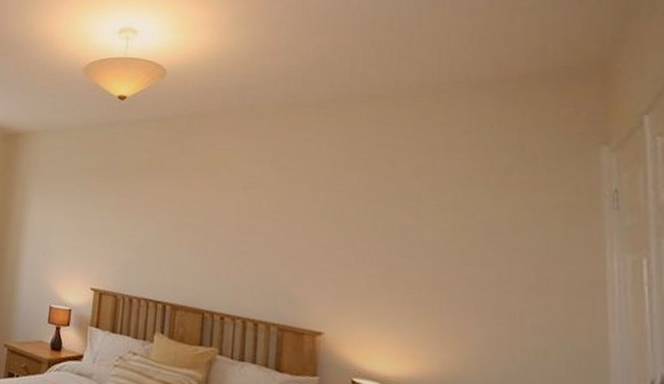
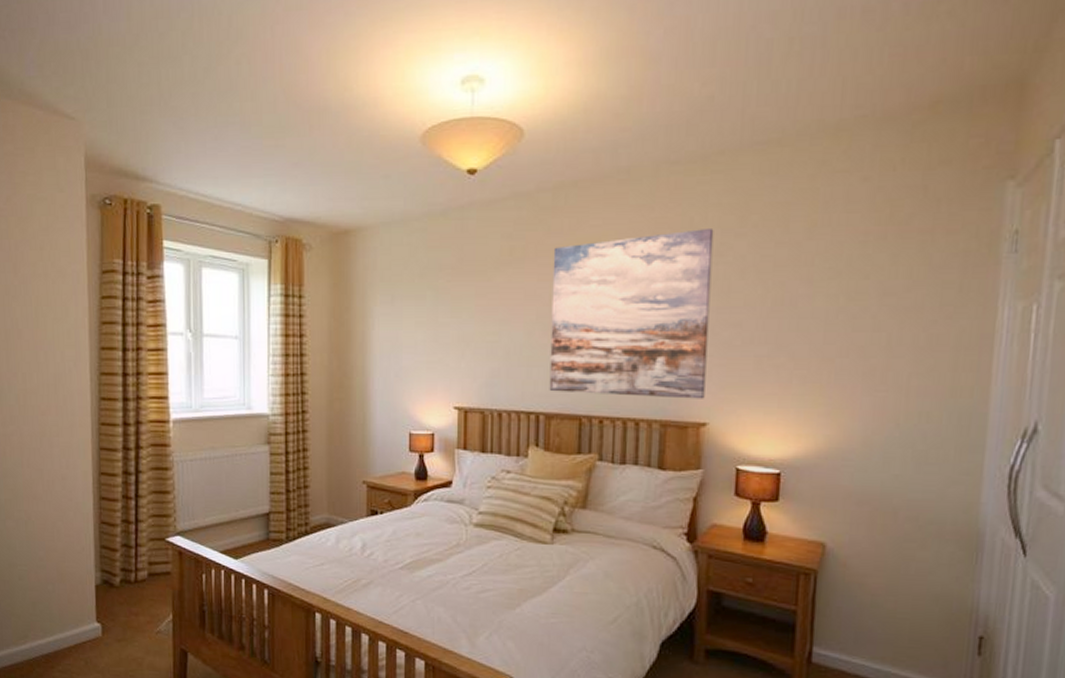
wall art: none [176,160,327,310] -> present [549,227,714,399]

